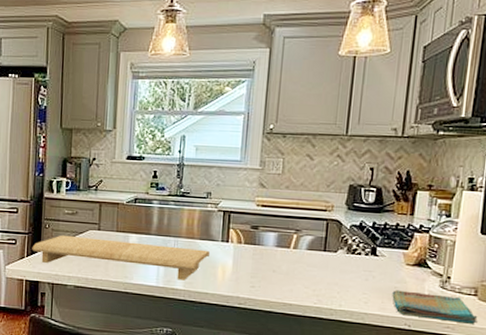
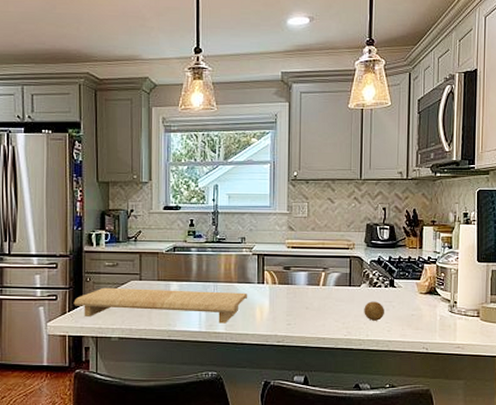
fruit: none [338,269,363,291] -> present [364,301,384,321]
dish towel: present [392,290,478,325] -> none [410,317,482,343]

